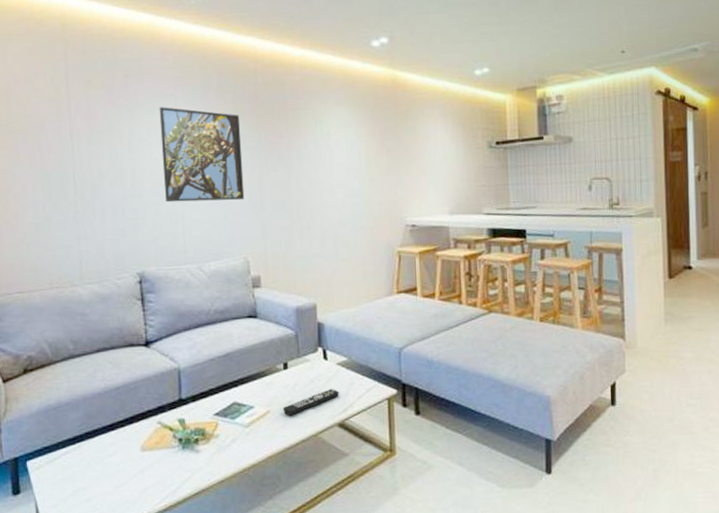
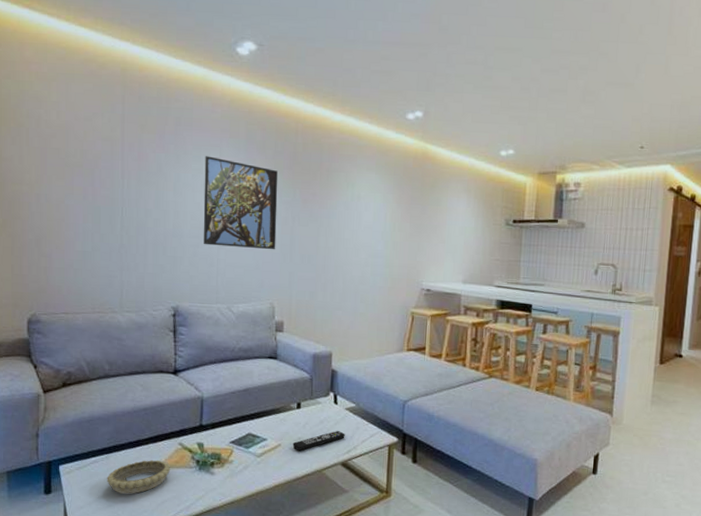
decorative bowl: none [81,443,151,485] -> present [107,459,171,494]

